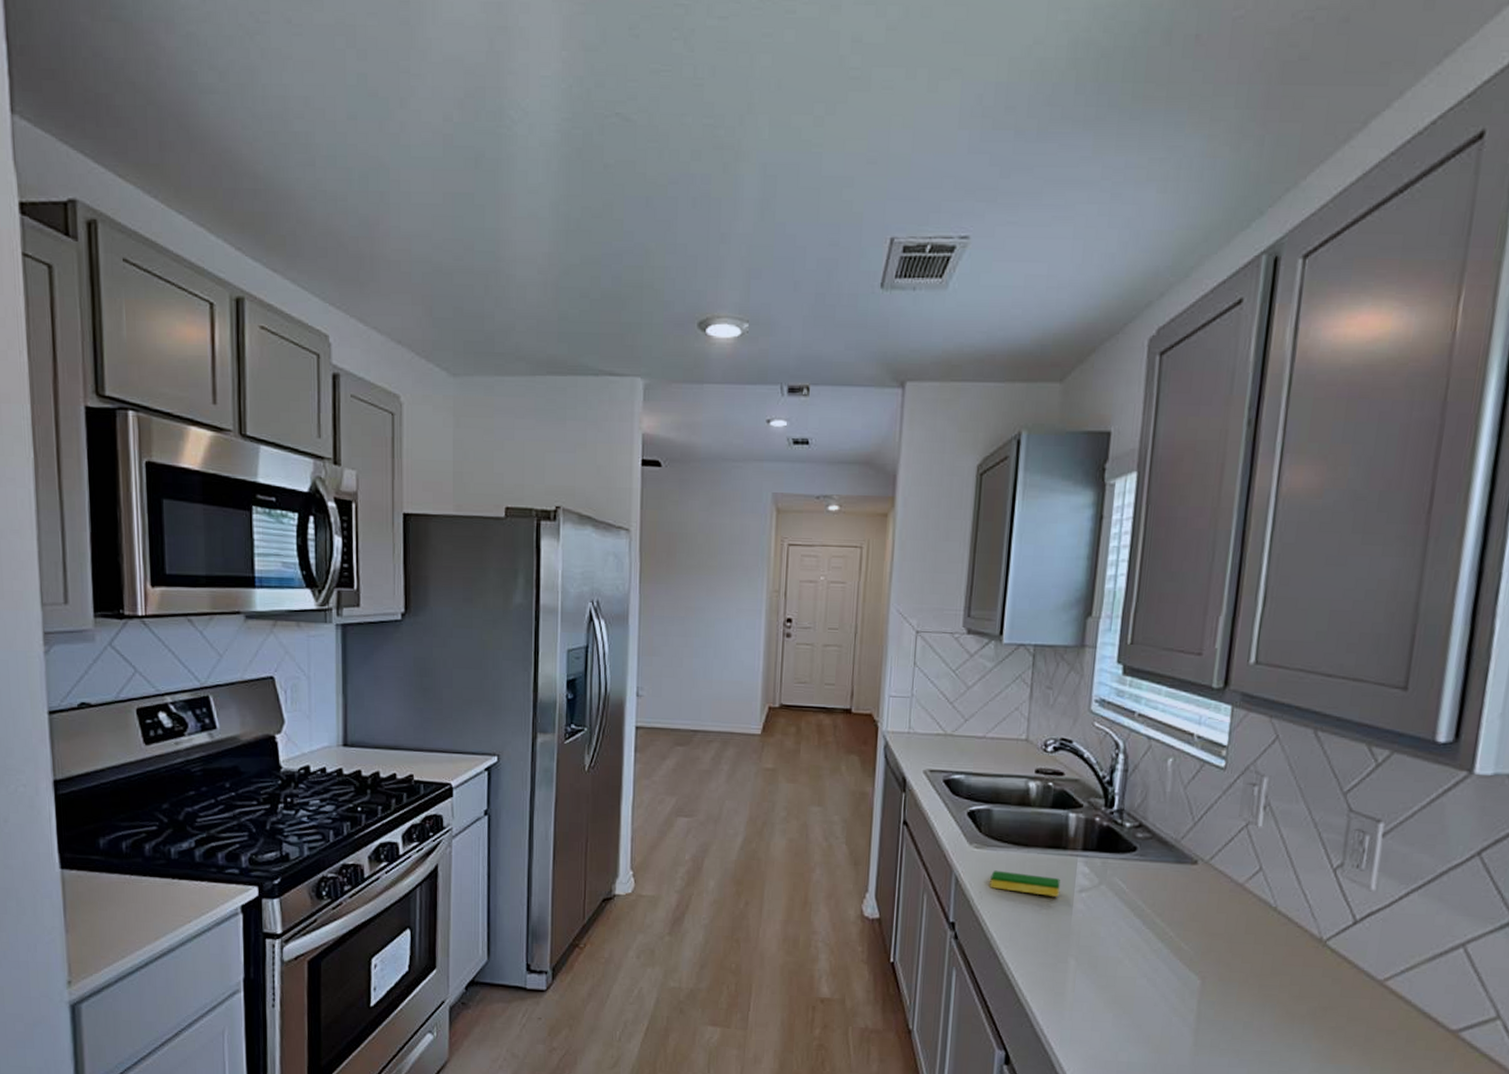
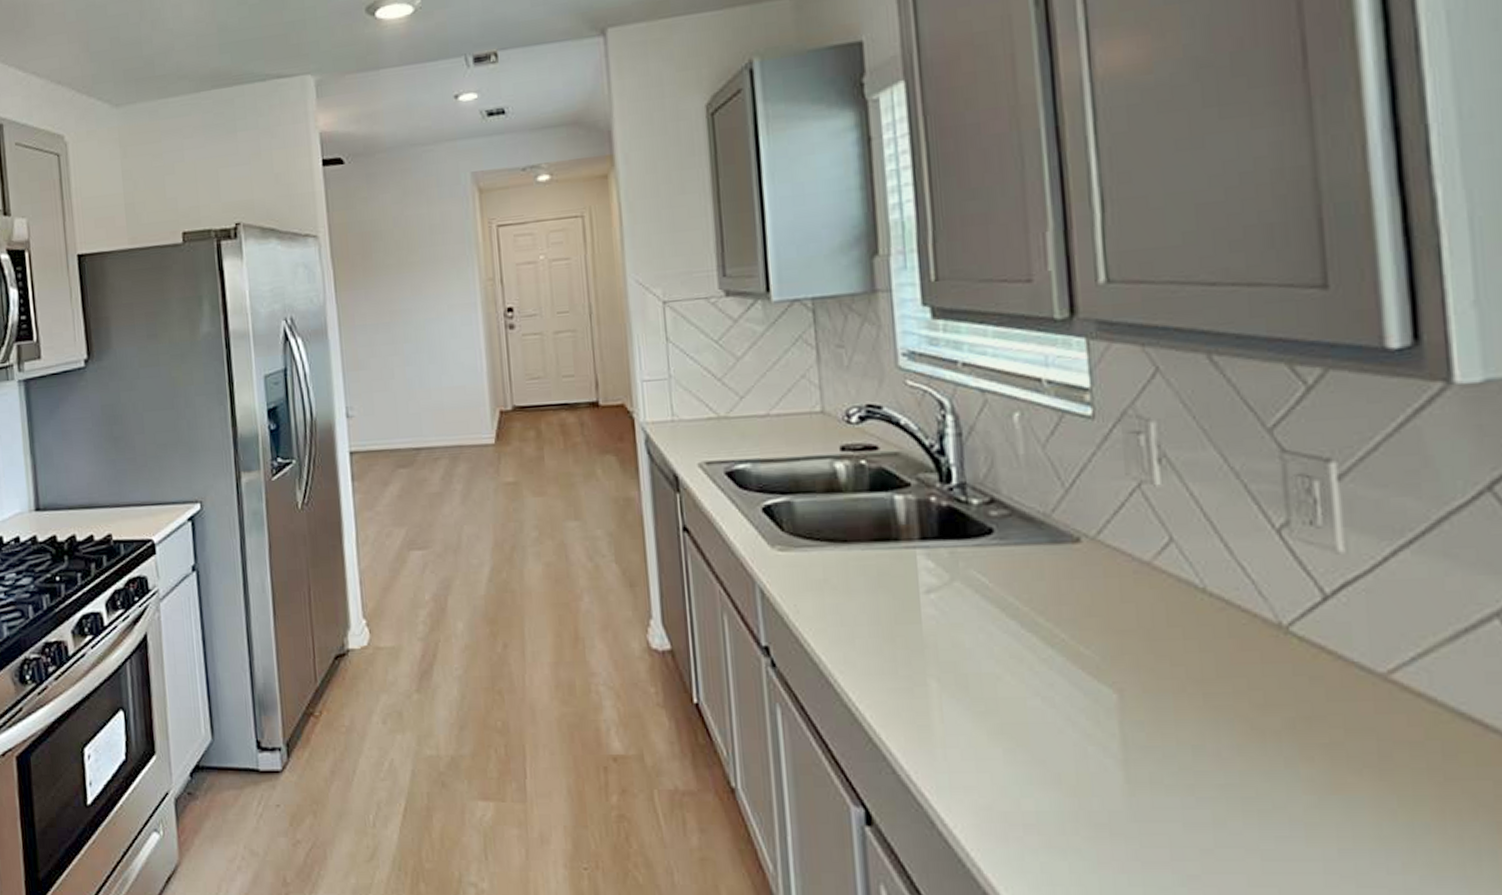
dish sponge: present [990,870,1060,897] -> none [805,576,900,602]

